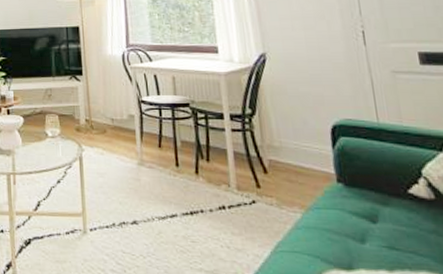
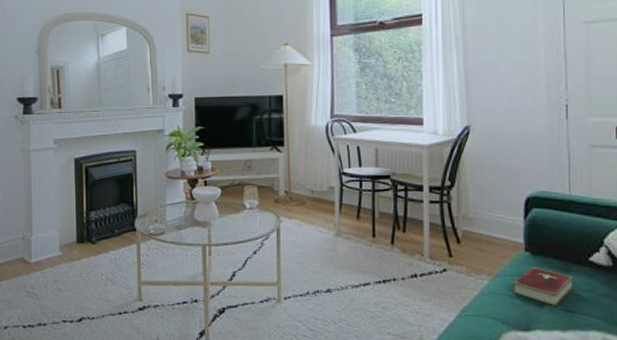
hardcover book: none [327,199,395,244] -> present [512,266,573,307]

